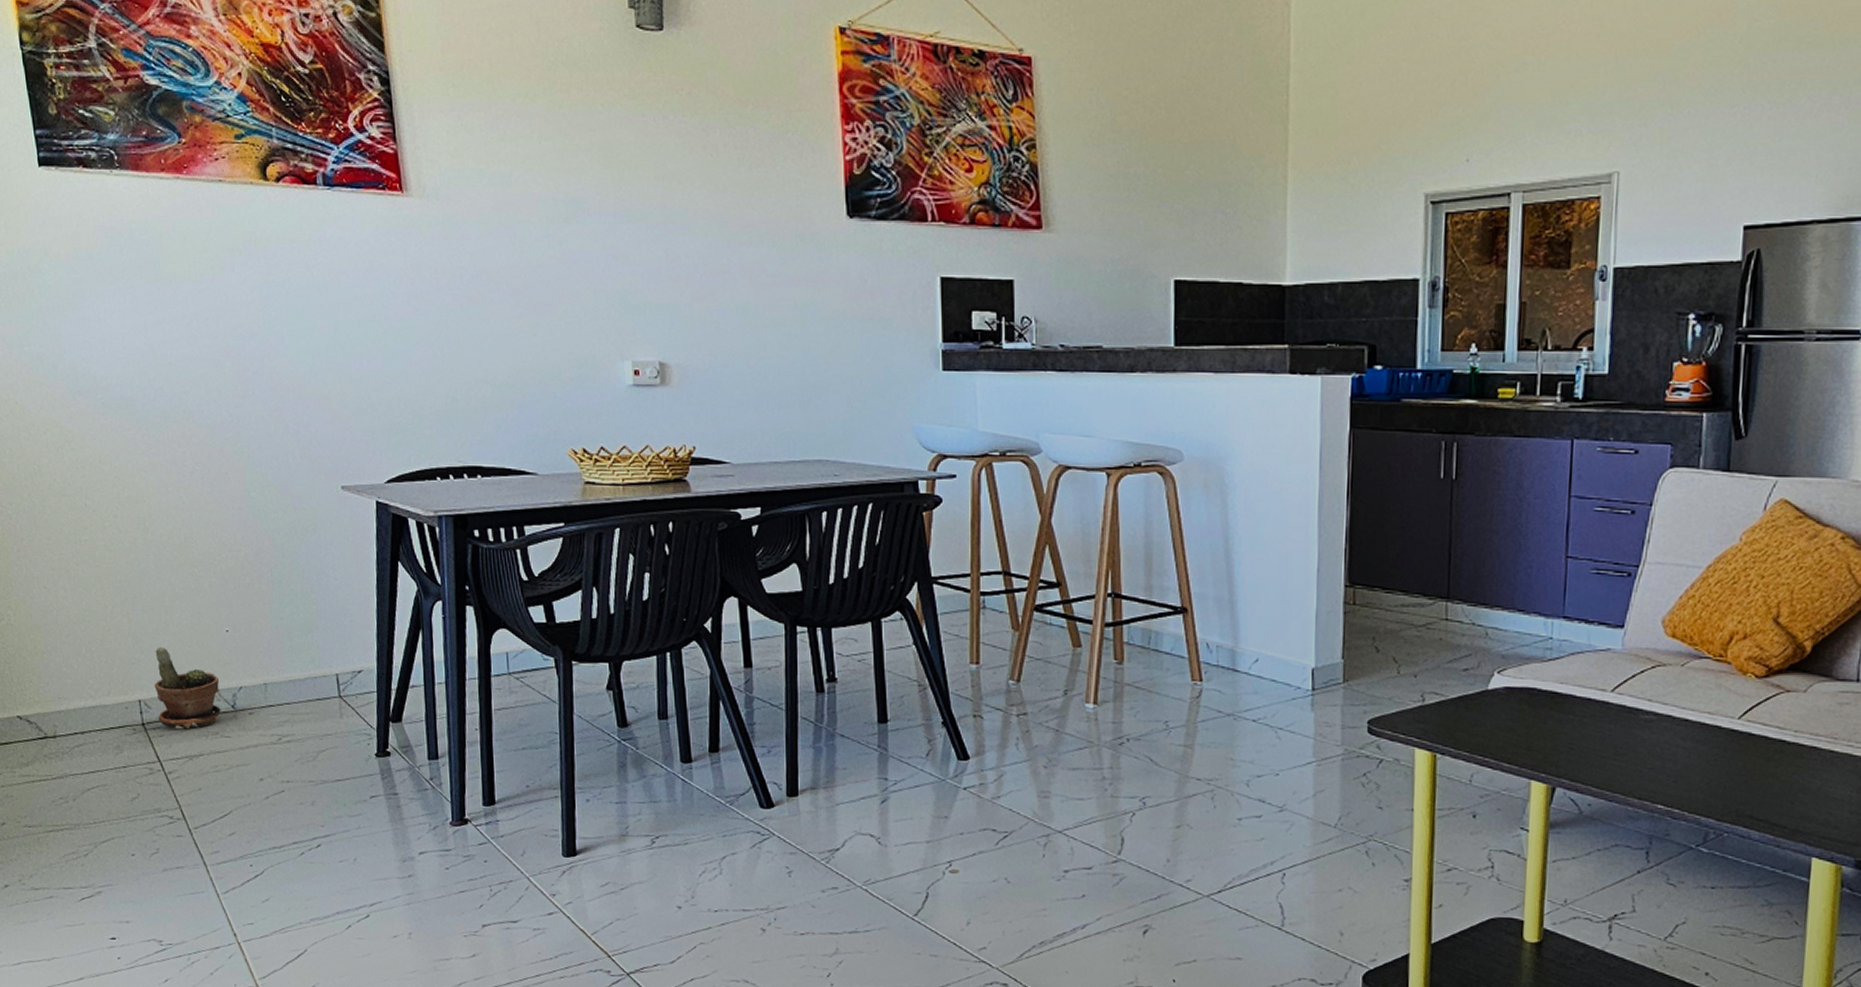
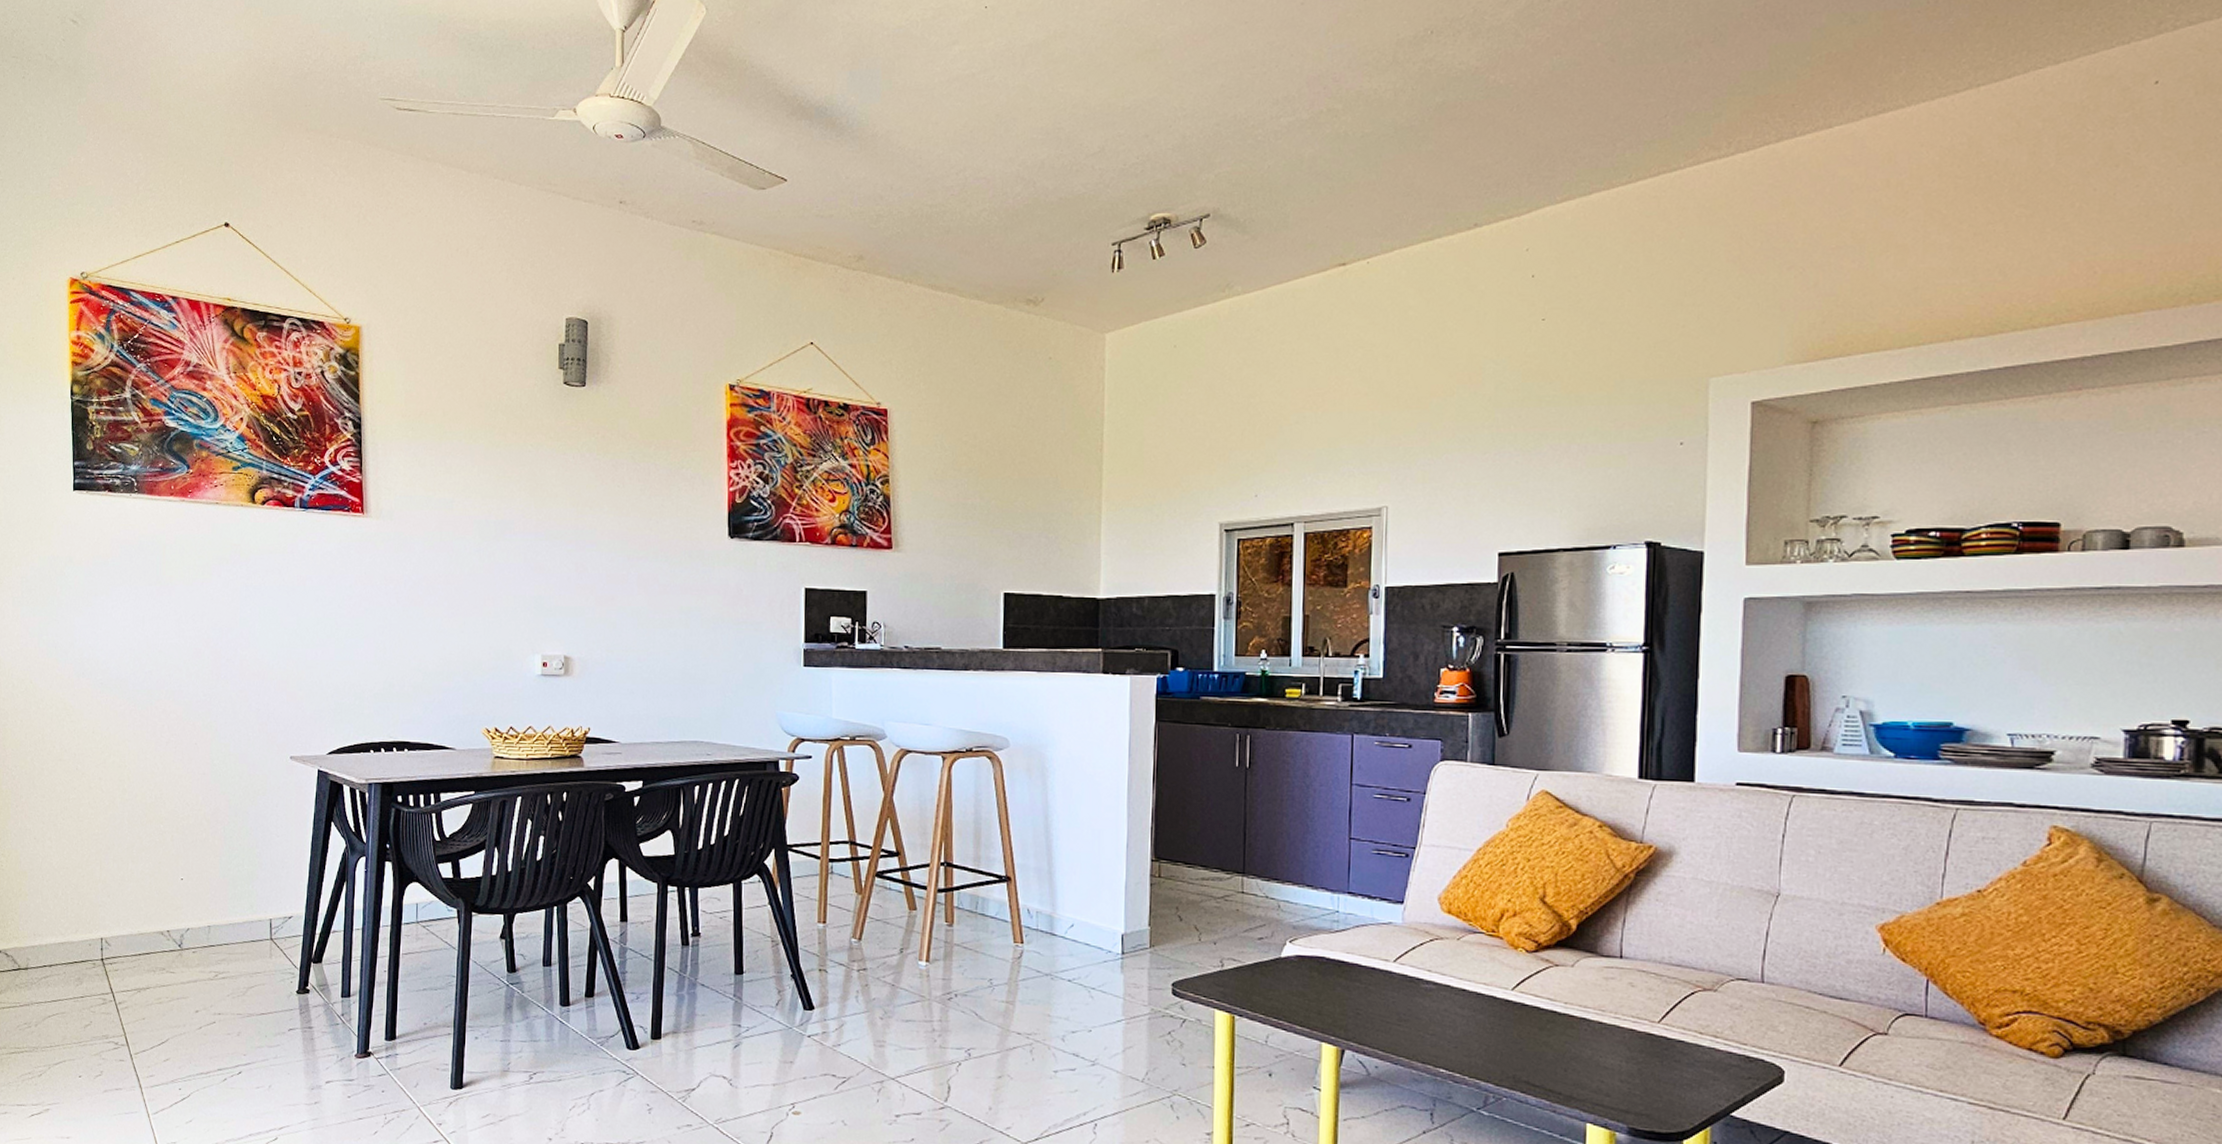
potted plant: present [154,646,221,730] -> none [115,891,170,965]

